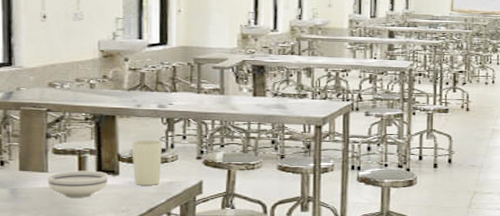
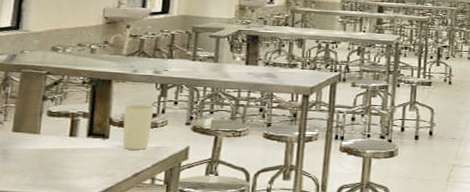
bowl: present [47,170,109,198] -> none [38,133,99,161]

